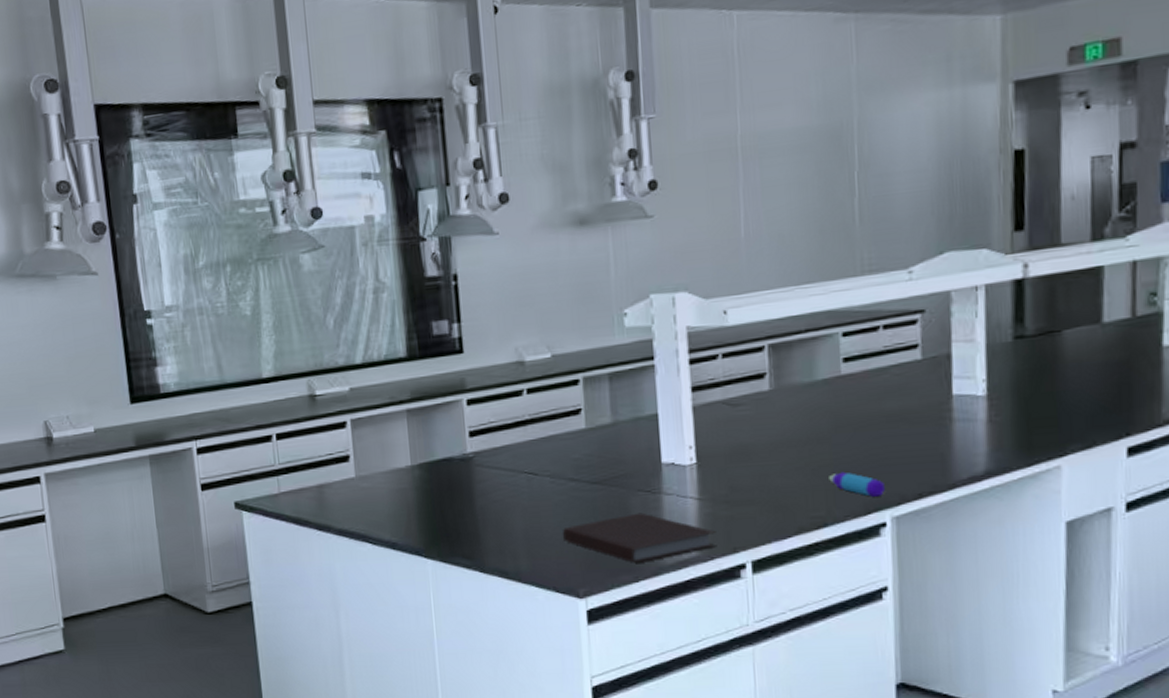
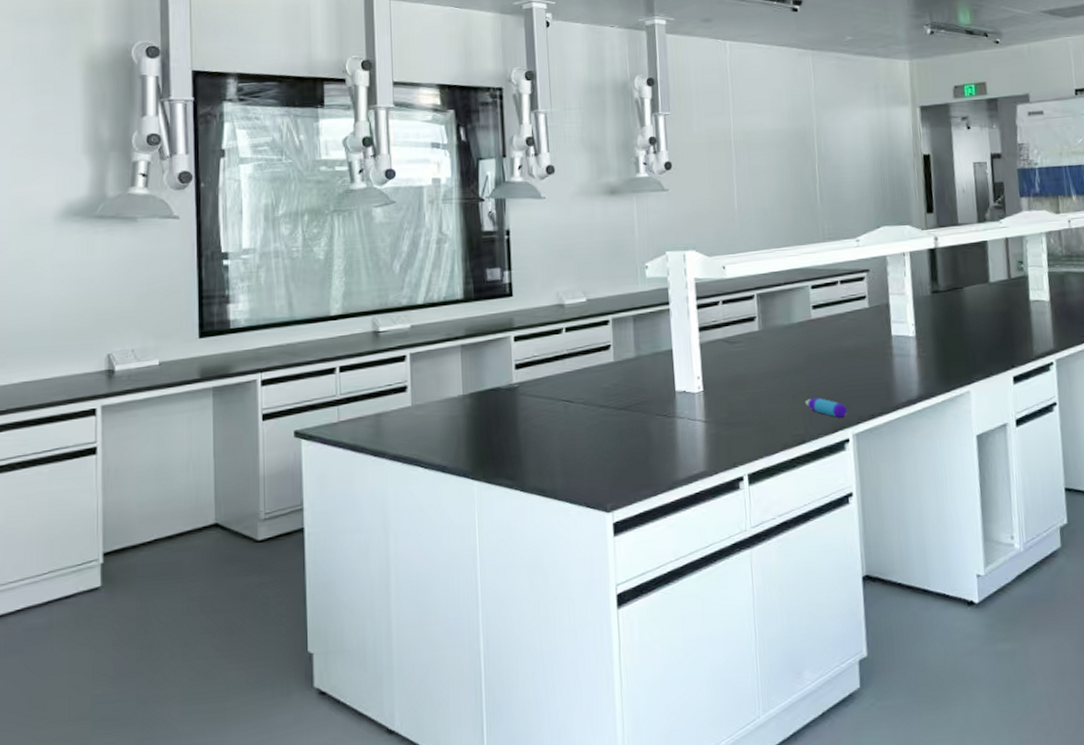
notebook: present [563,512,717,563] -> none [594,434,721,479]

